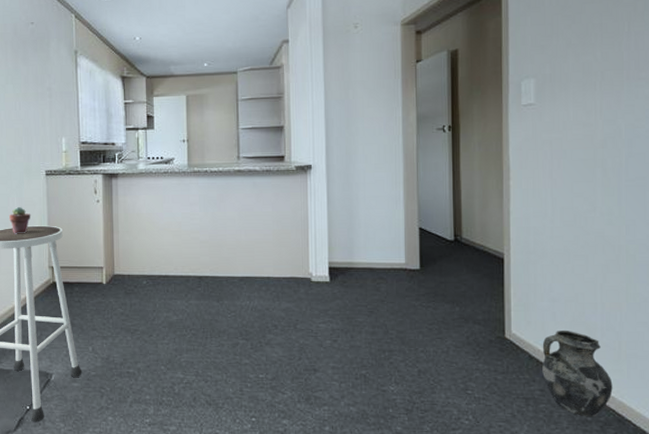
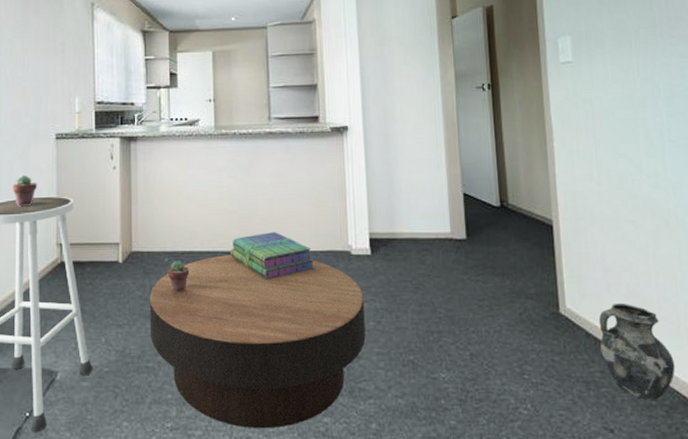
coffee table: none [130,279,322,427] -> present [150,255,366,428]
potted succulent: none [145,283,165,310] -> present [167,260,190,292]
stack of books: none [202,260,278,301] -> present [230,232,315,280]

